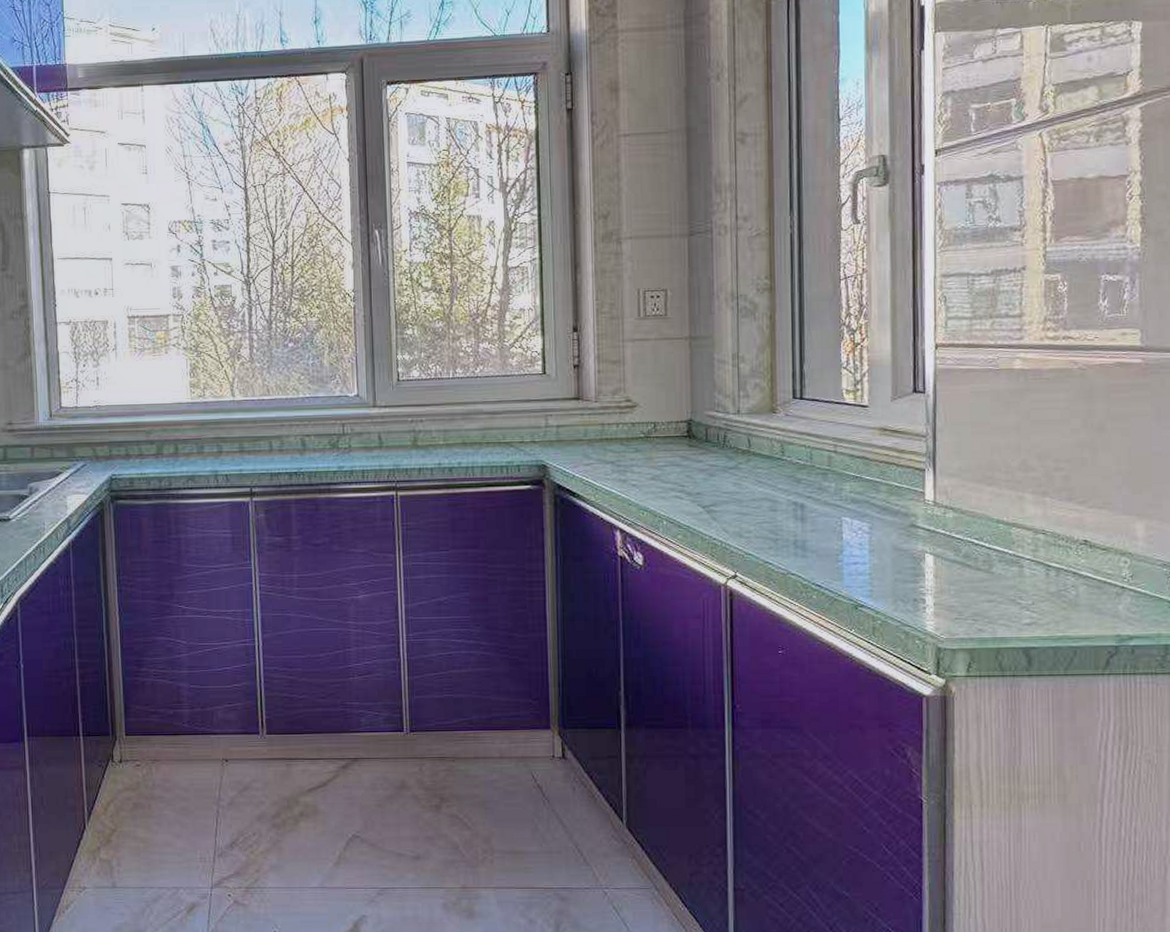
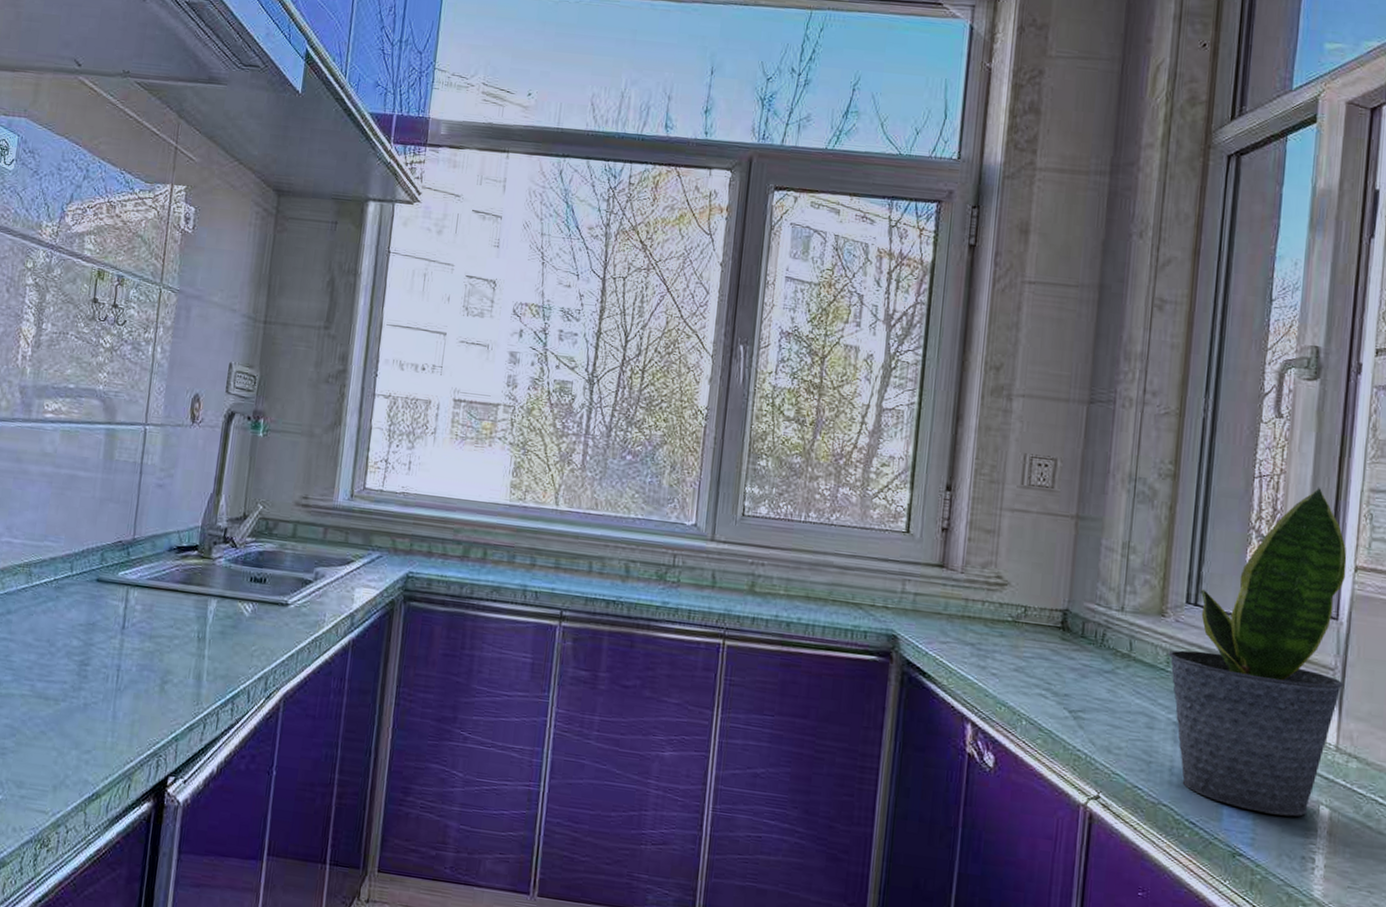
potted plant: none [782,280,936,568] -> present [1168,487,1347,817]

